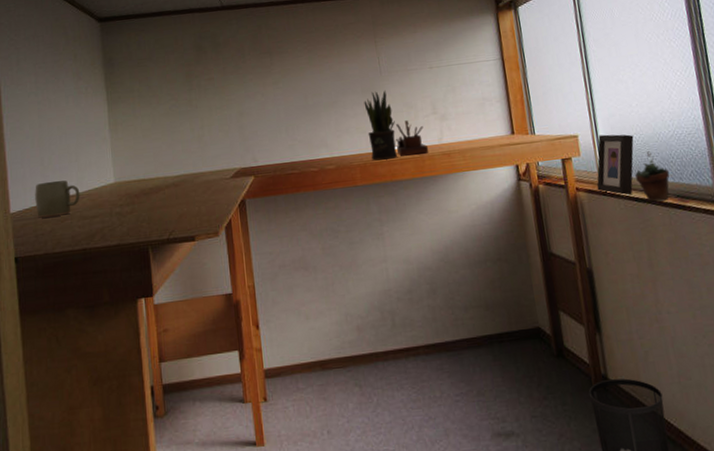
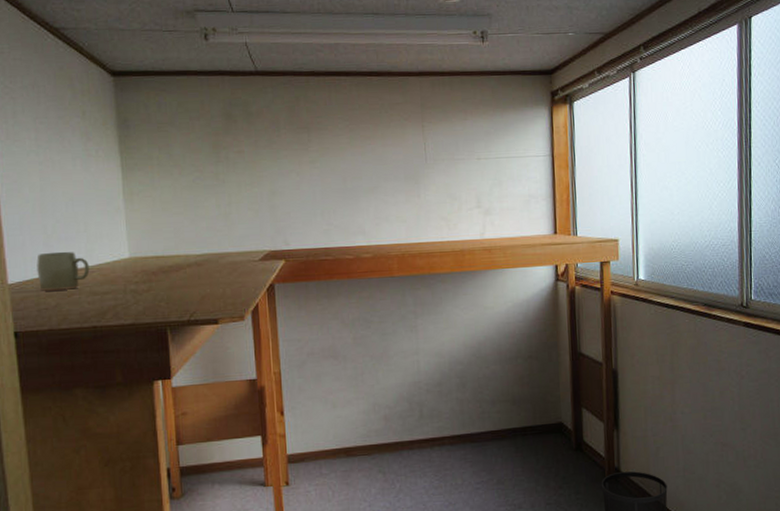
potted plant: present [364,90,397,161] -> none [406,179,437,252]
desk organizer: present [395,120,429,156] -> none [436,212,470,249]
picture frame: present [597,134,634,195] -> none [631,240,671,301]
succulent plant: present [634,151,670,202] -> none [667,260,701,309]

